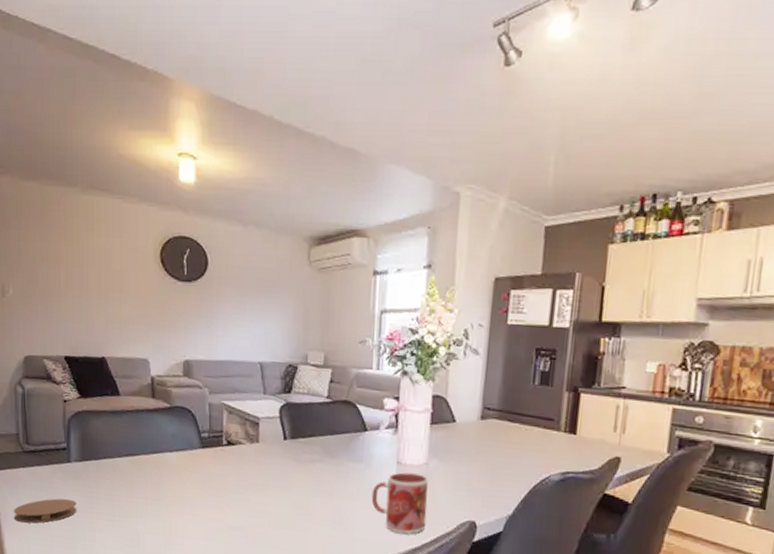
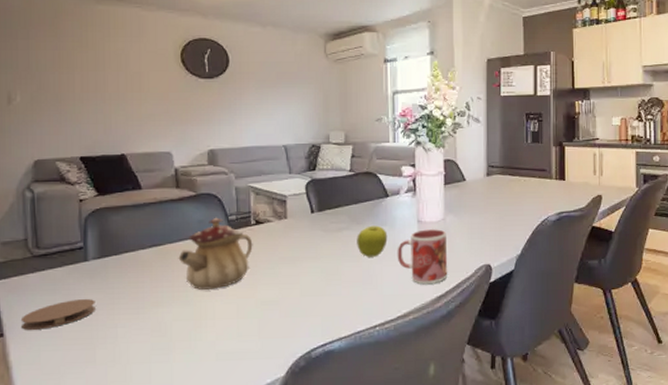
teapot: none [152,432,224,507] -> present [178,217,253,290]
fruit: none [329,461,363,496] -> present [357,225,388,257]

